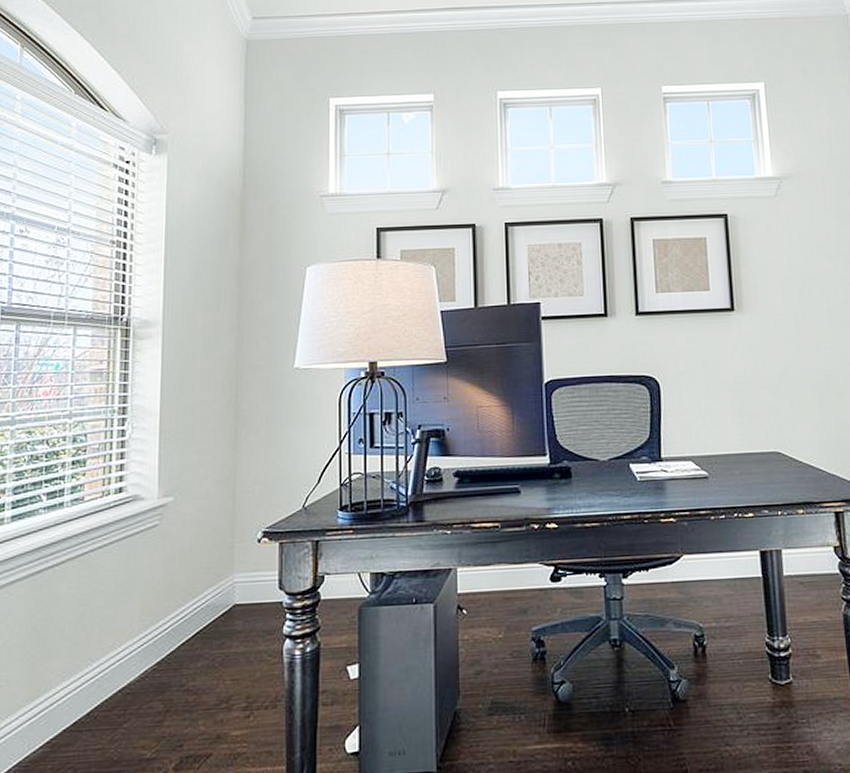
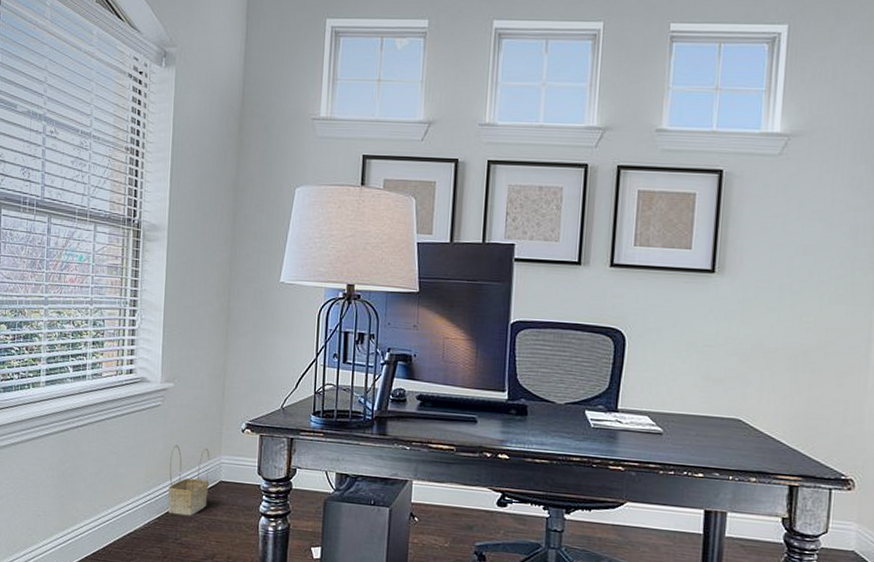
basket: none [169,567,221,656] -> present [167,445,210,516]

